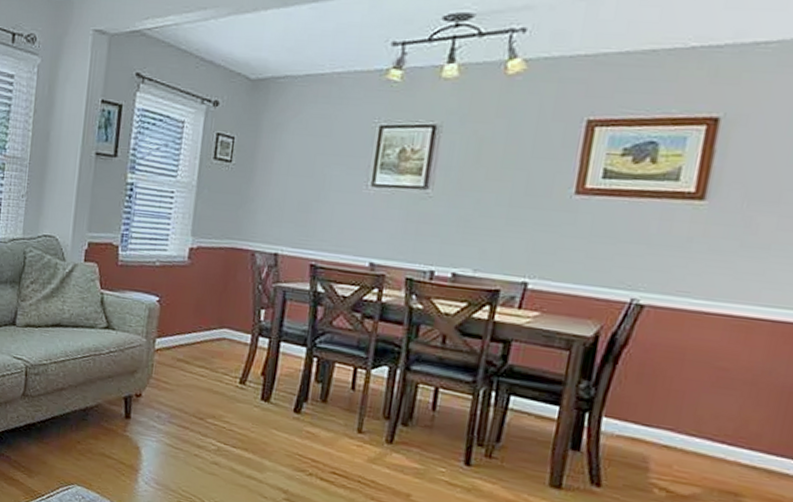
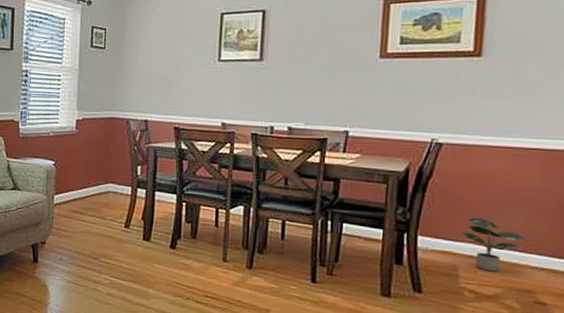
potted plant: none [656,398,739,468] -> present [461,217,527,272]

